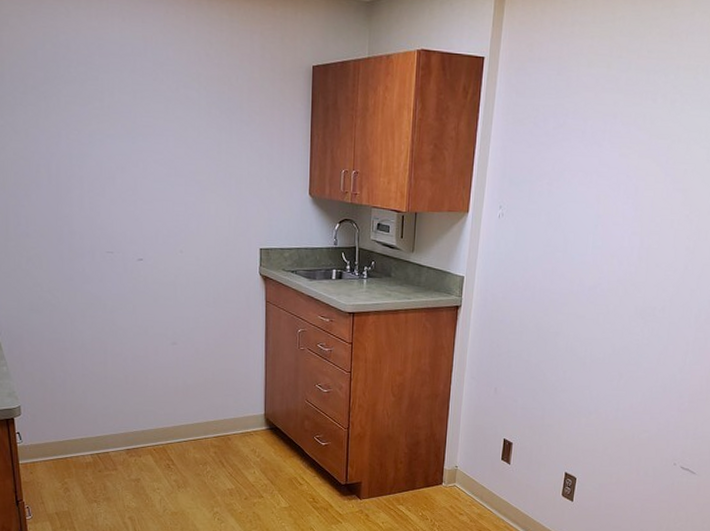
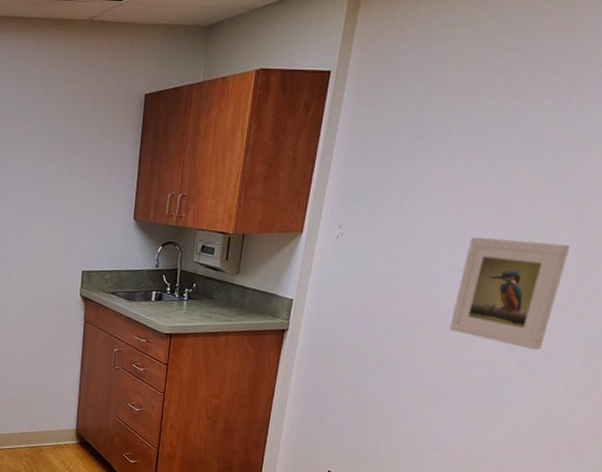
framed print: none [595,219,682,319] -> present [449,237,570,350]

